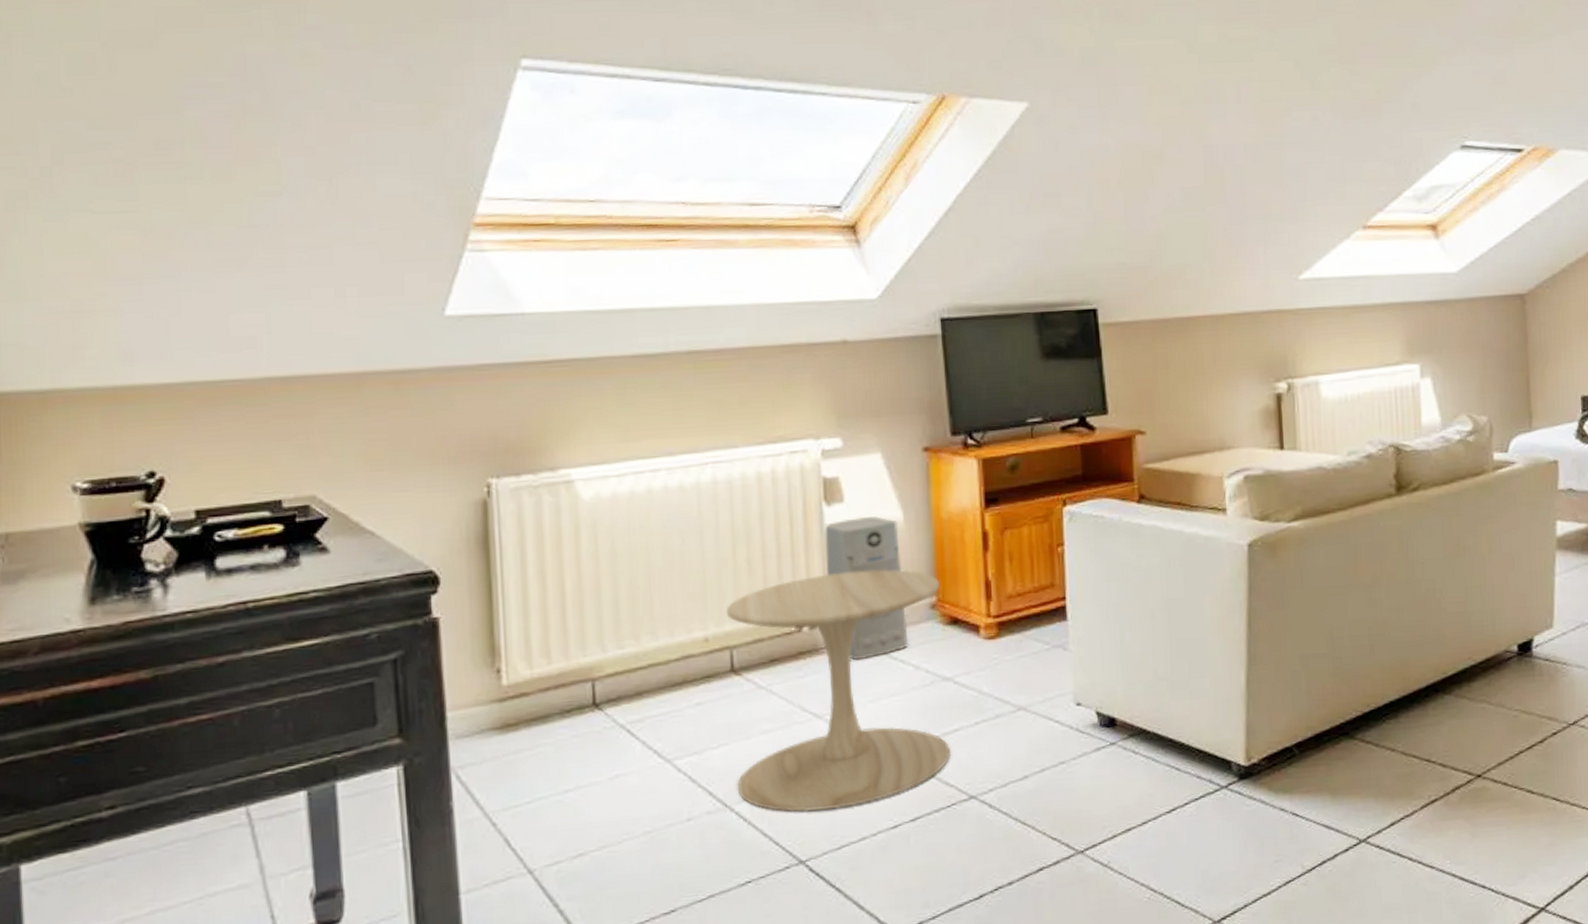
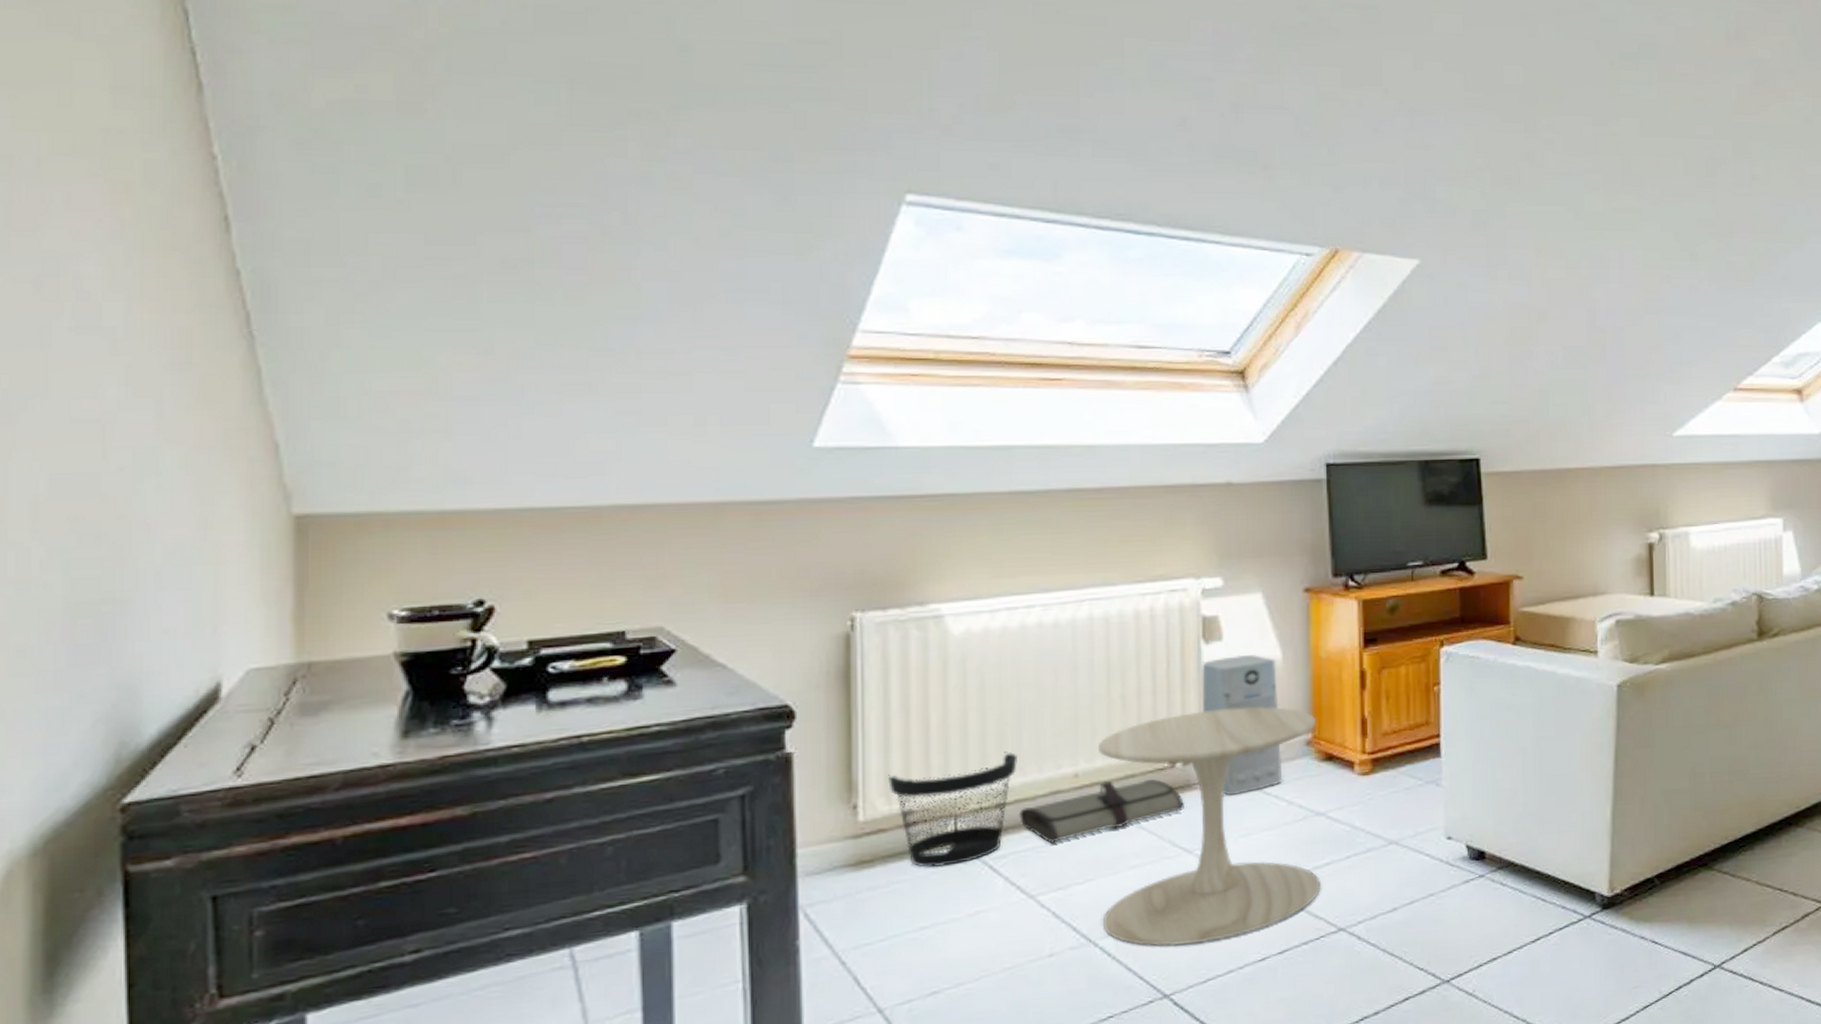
wastebasket: none [528,616,650,731] -> present [888,751,1017,868]
tool roll: none [652,643,812,708] -> present [1018,779,1184,843]

